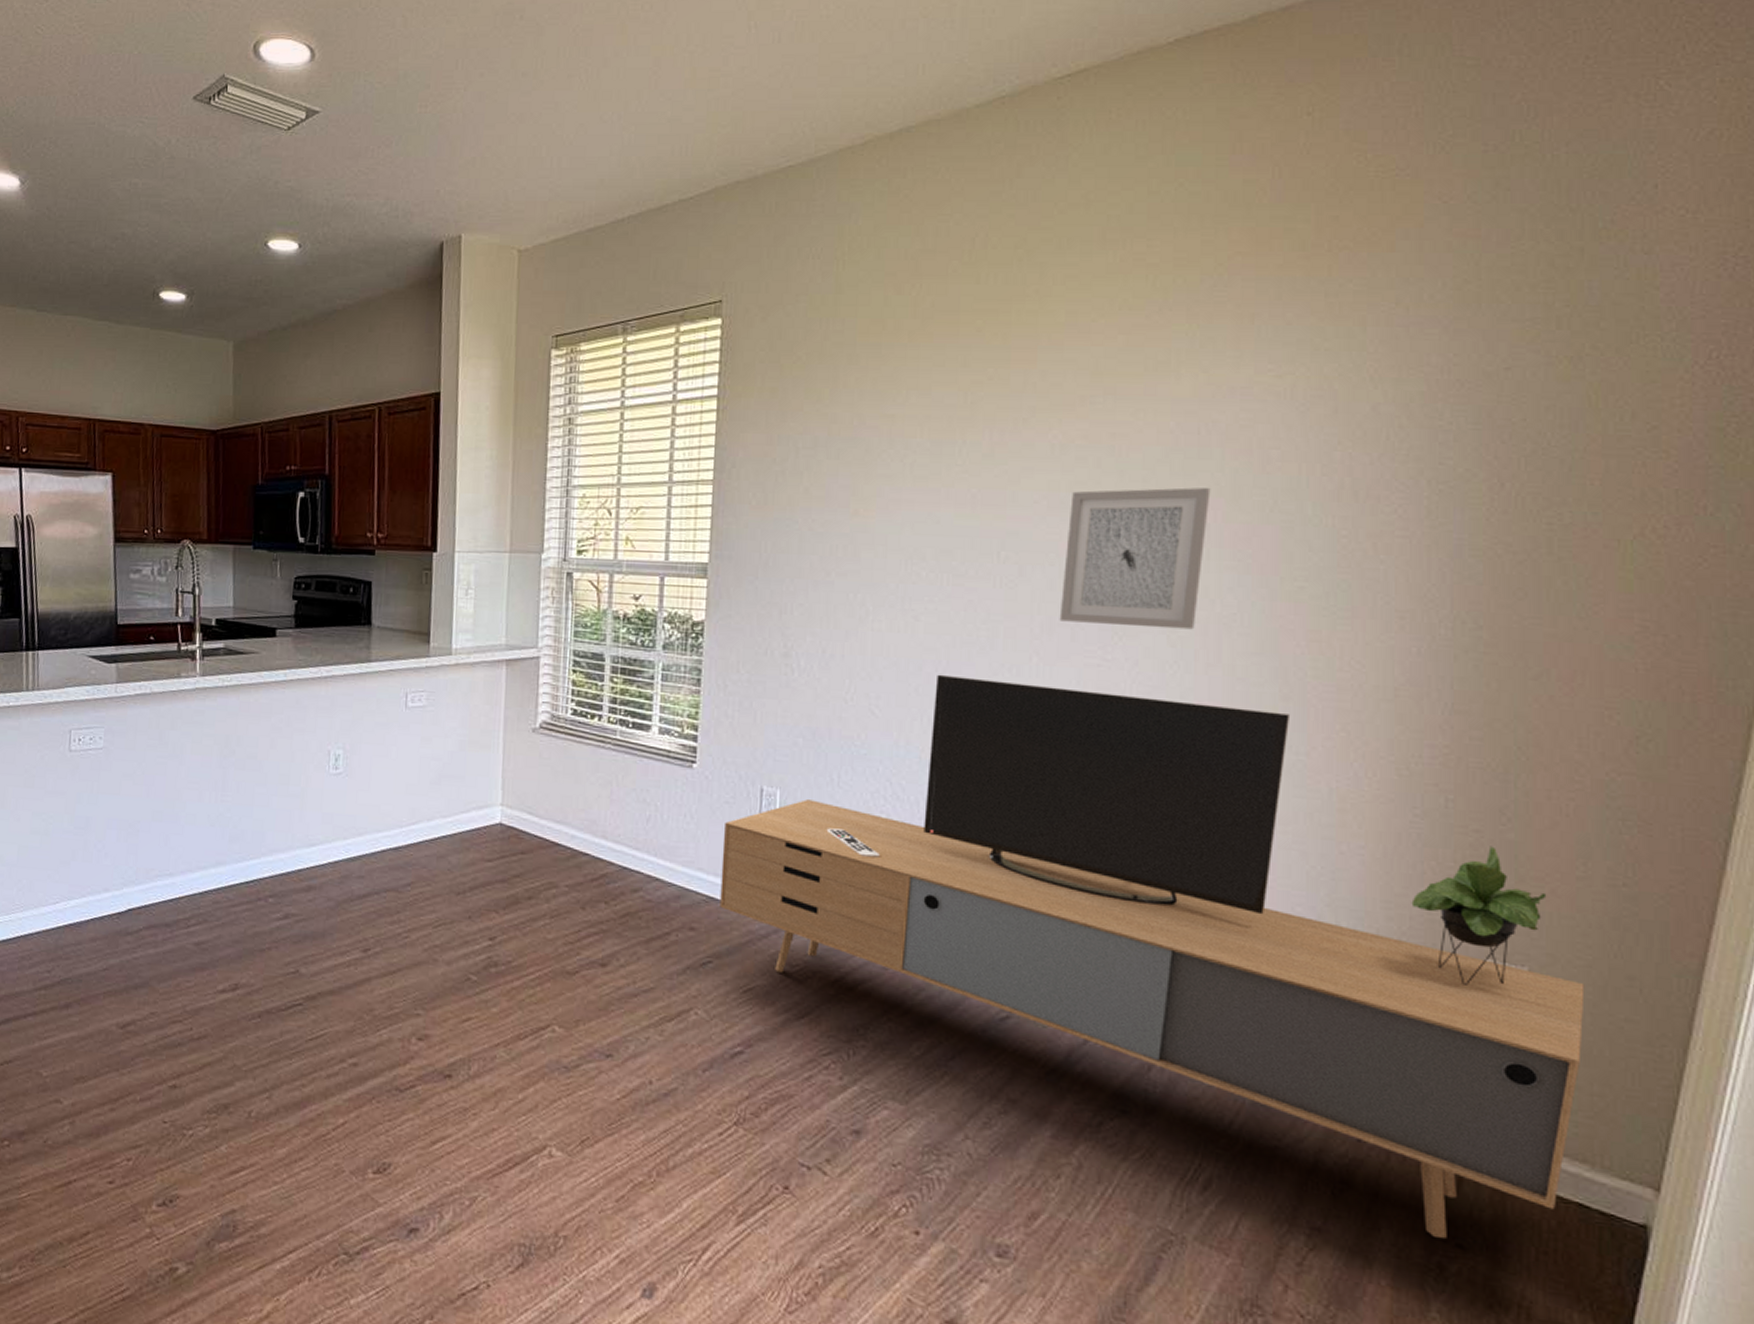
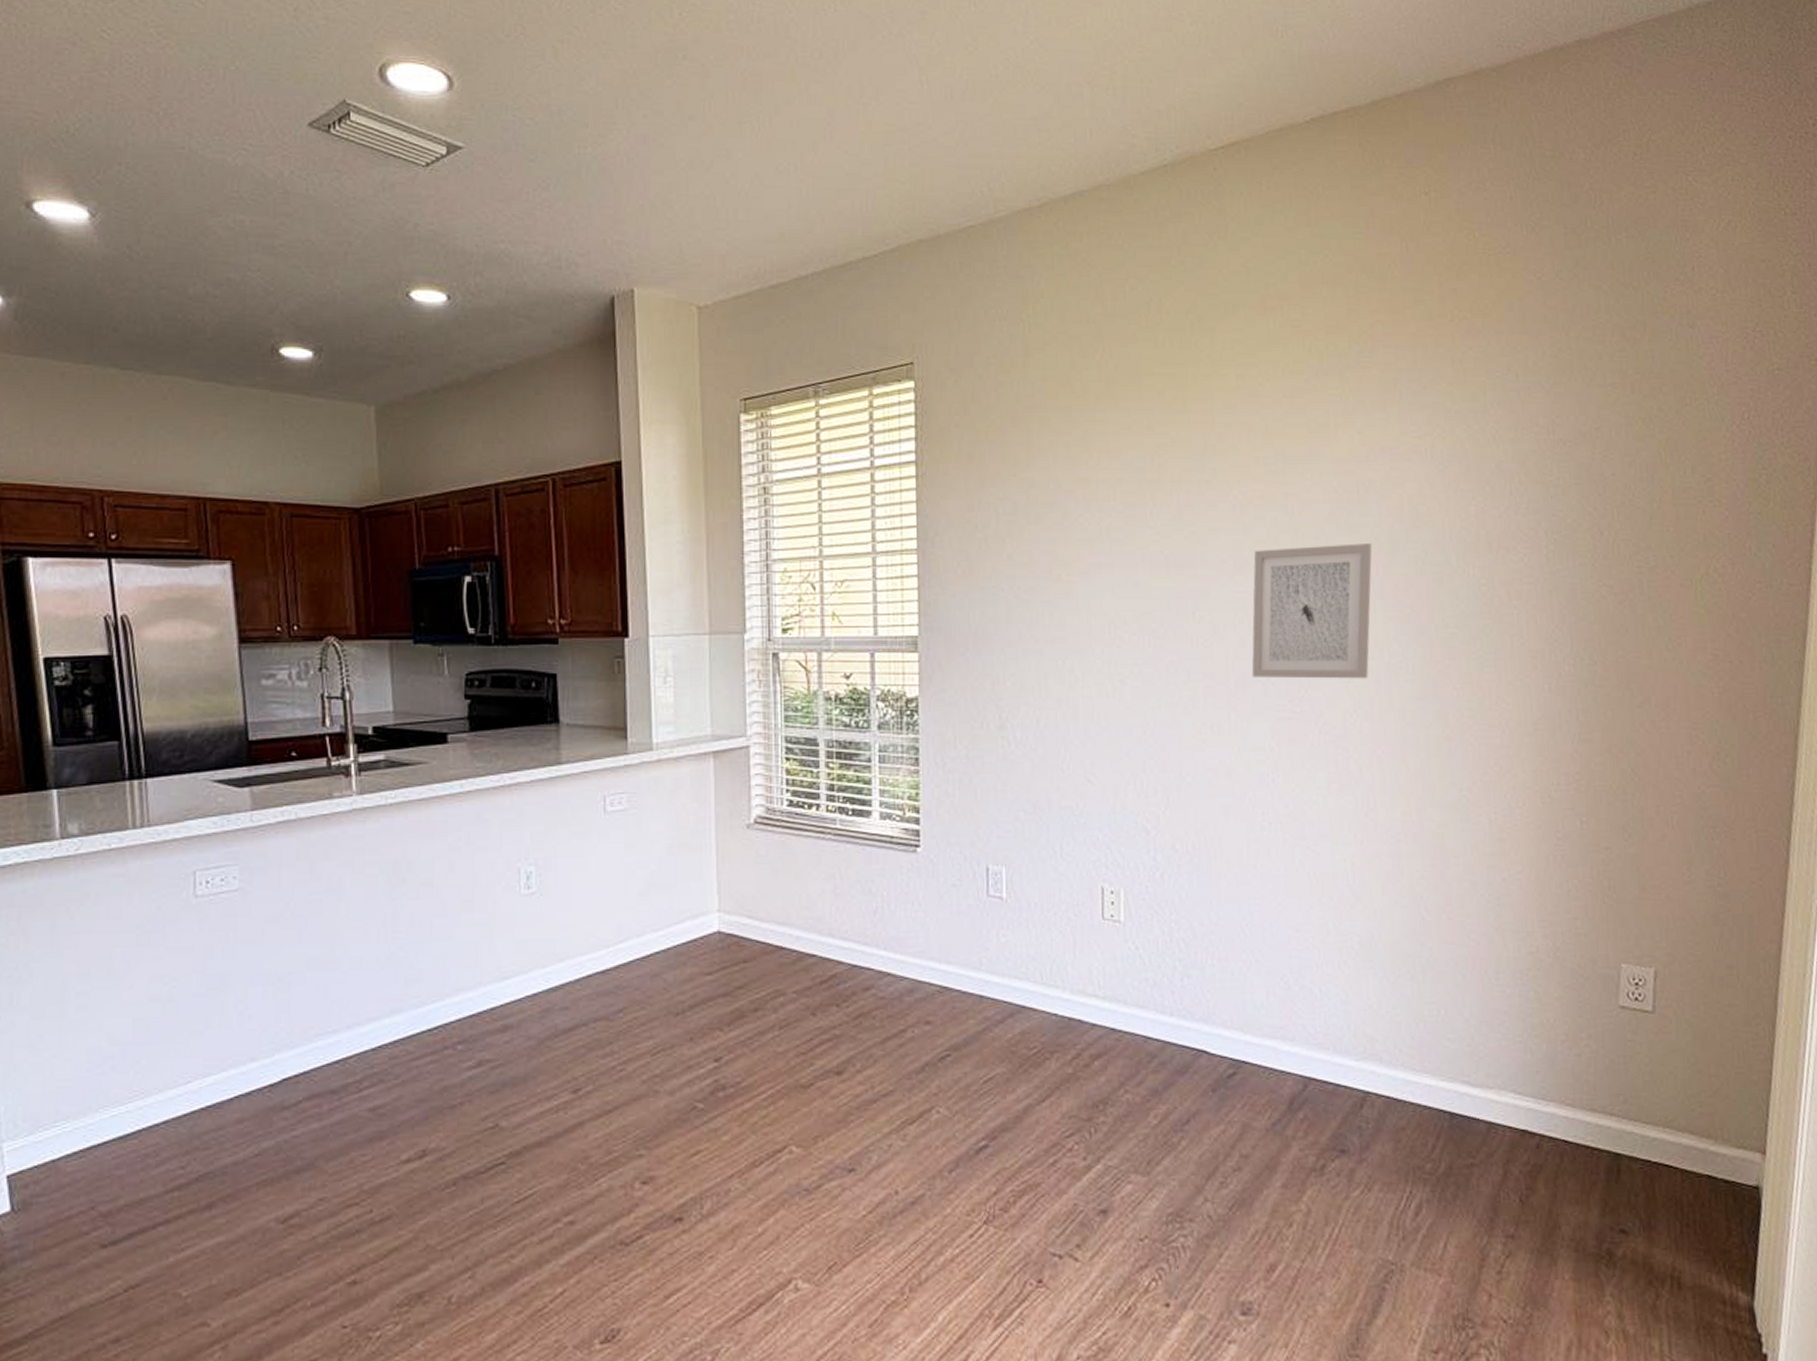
media console: present [720,674,1585,1238] -> none [952,737,1700,1226]

